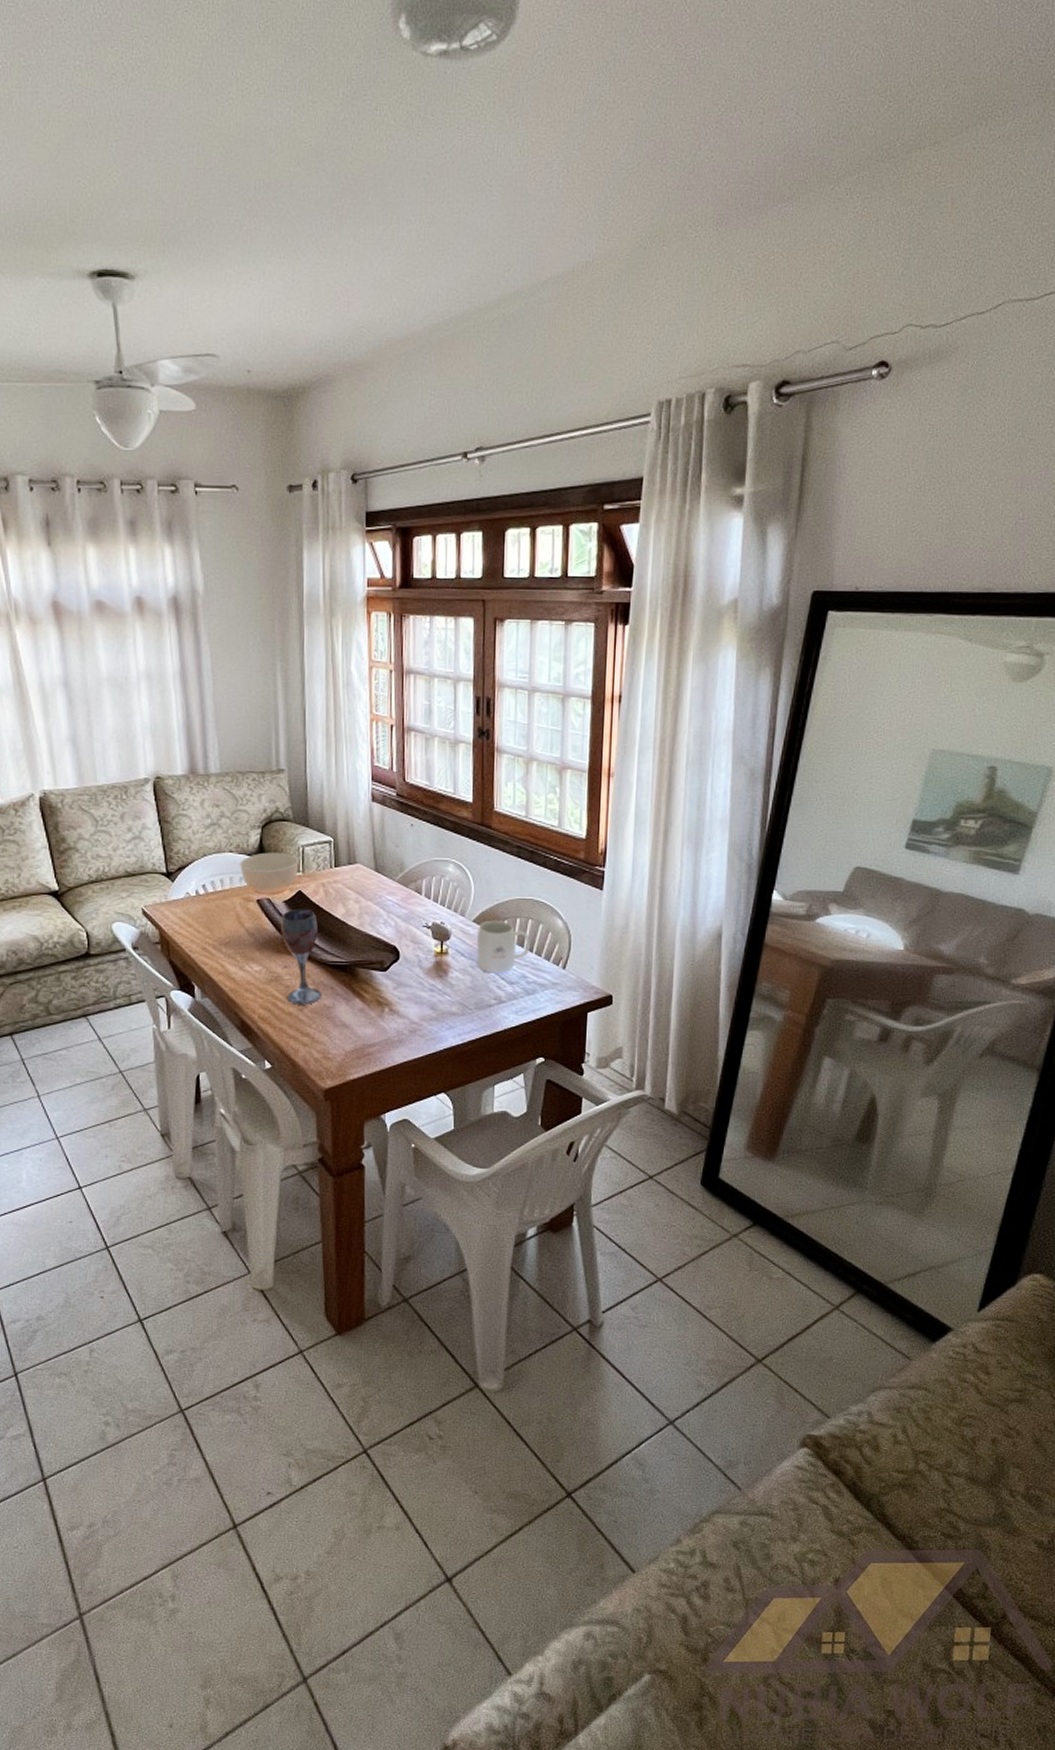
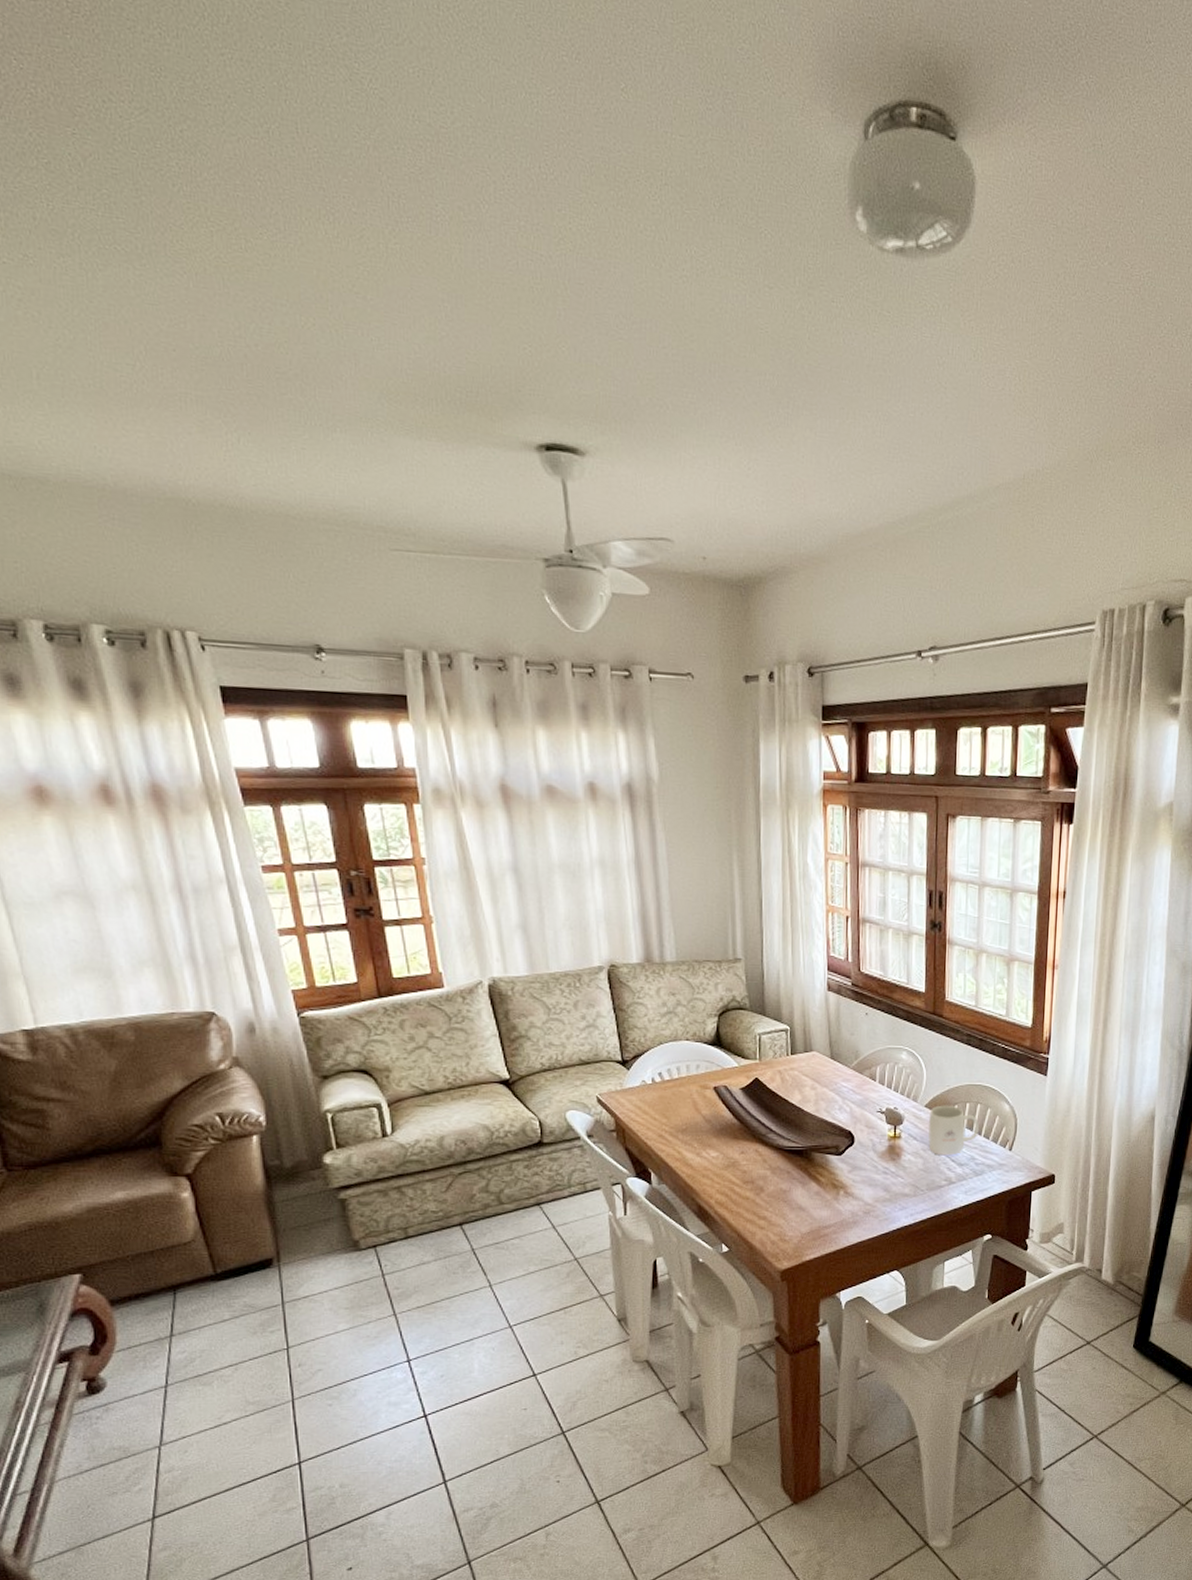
bowl: present [240,852,299,896] -> none [696,1040,756,1083]
cup: present [281,908,322,1005] -> none [738,1095,779,1189]

